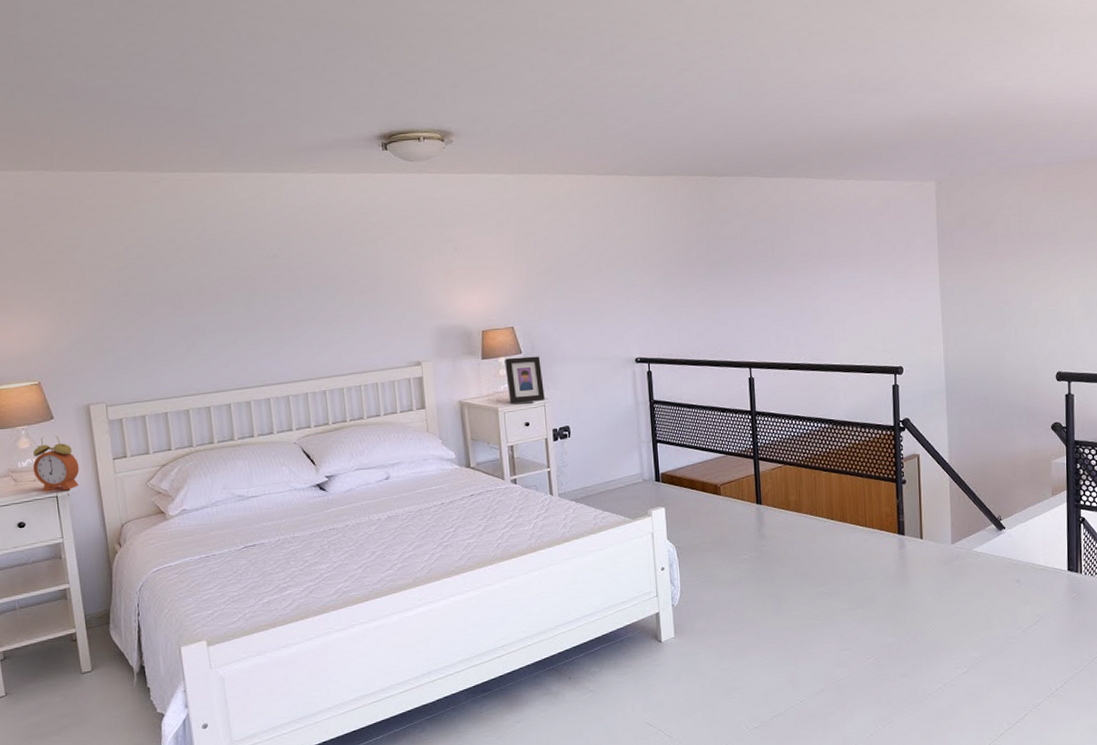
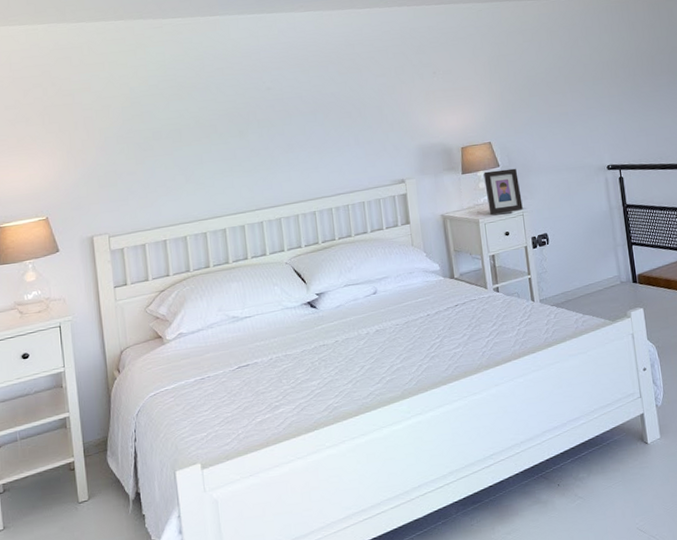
alarm clock: present [32,436,80,492] -> none [38,267,82,323]

